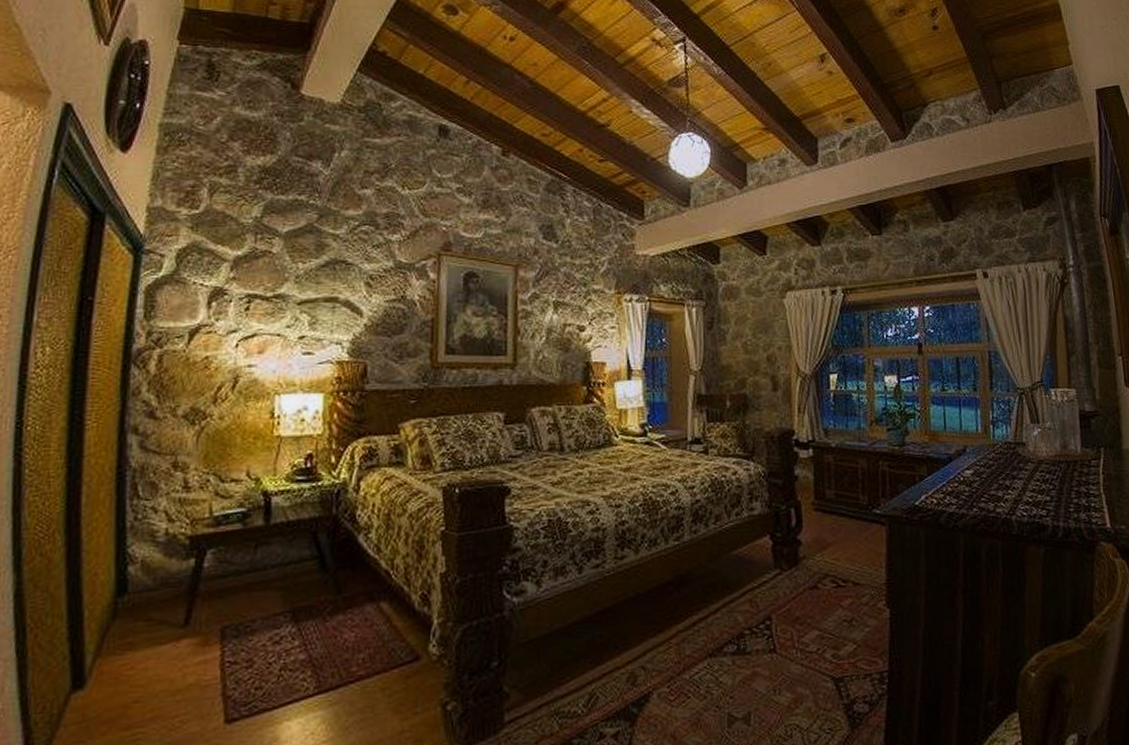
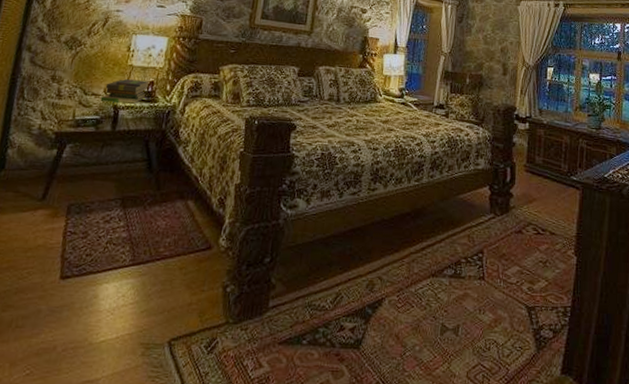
books: none [243,454,307,488] -> present [100,79,149,104]

